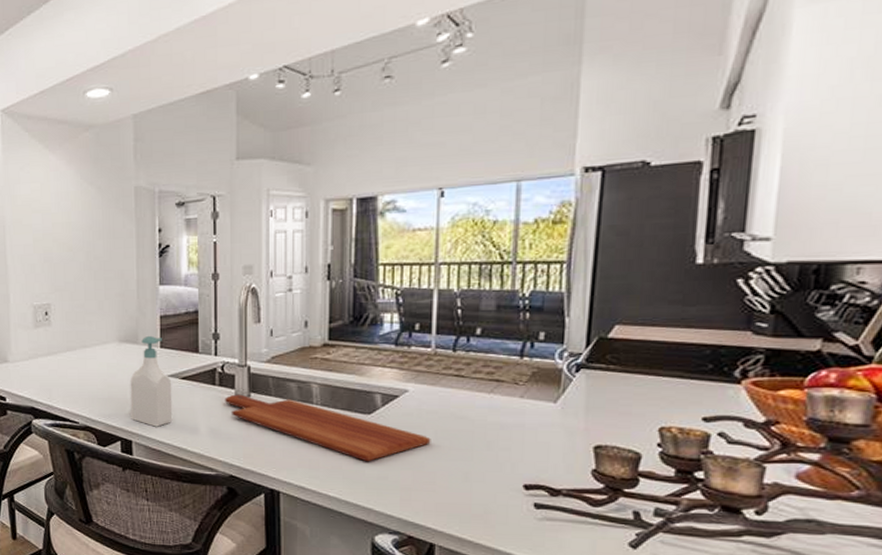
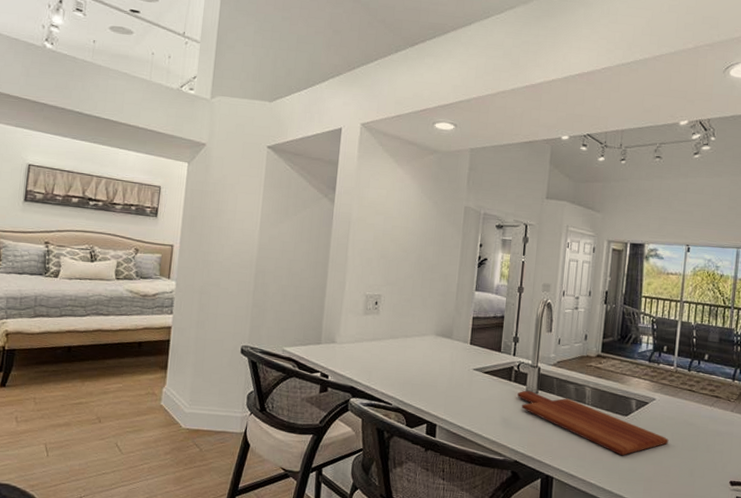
soap bottle: present [130,335,173,427] -> none [438,332,476,414]

